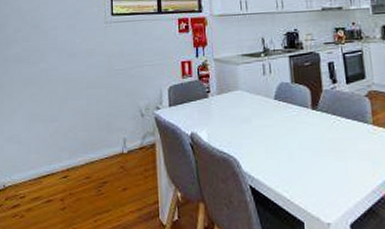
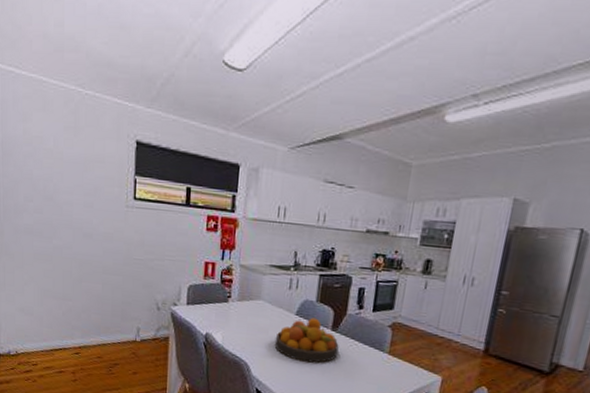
fruit bowl: none [259,99,324,147] -> present [274,318,339,363]

